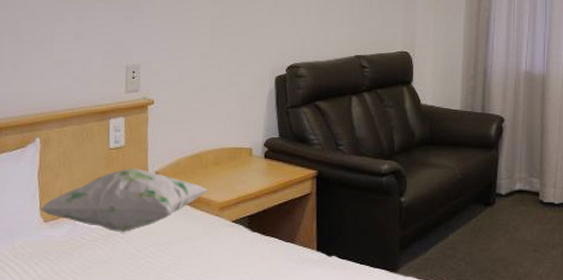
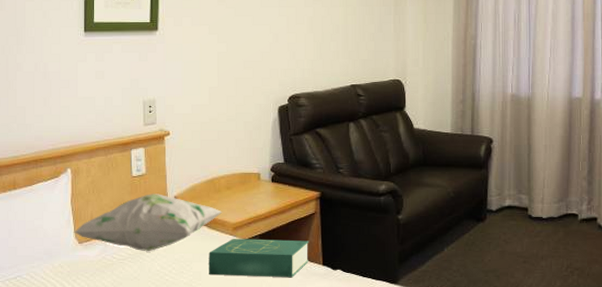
book: none [190,220,303,264] -> present [209,239,309,278]

